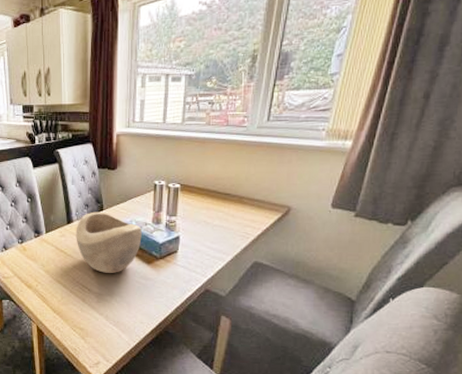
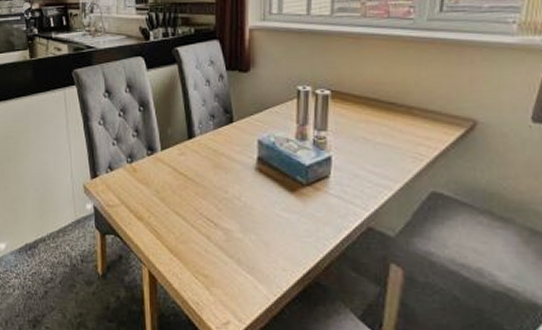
decorative bowl: present [76,211,142,273] -> none [199,124,283,203]

